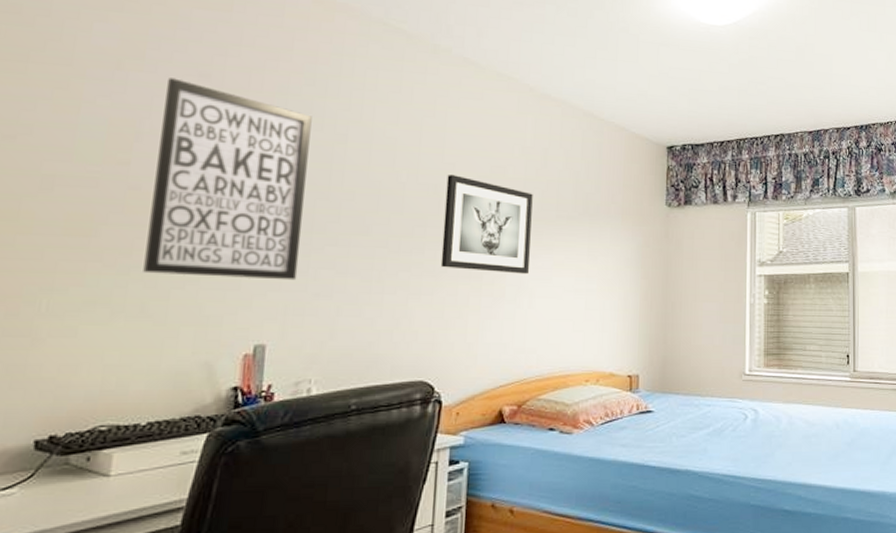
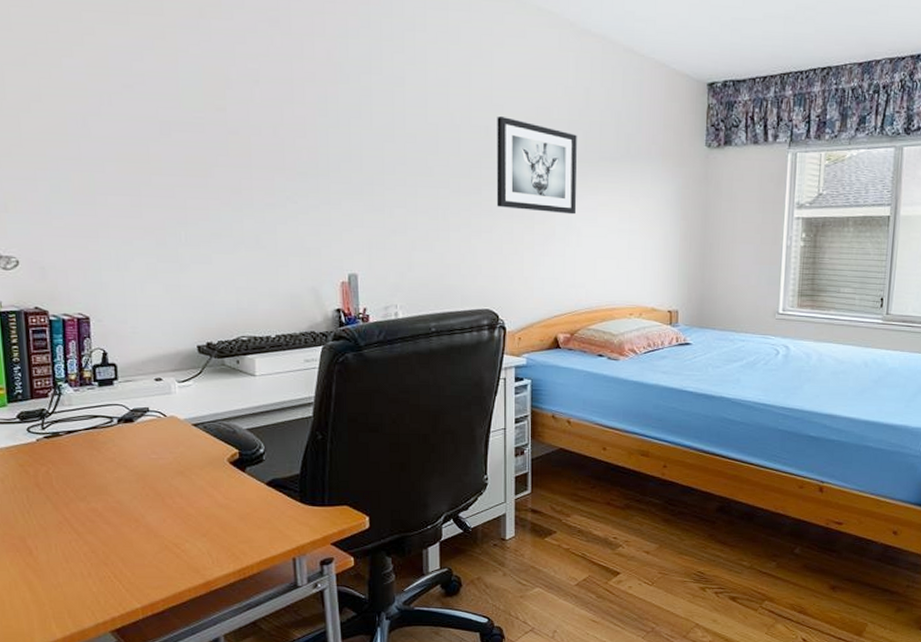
wall art: present [143,78,312,281] -> none [244,24,376,218]

